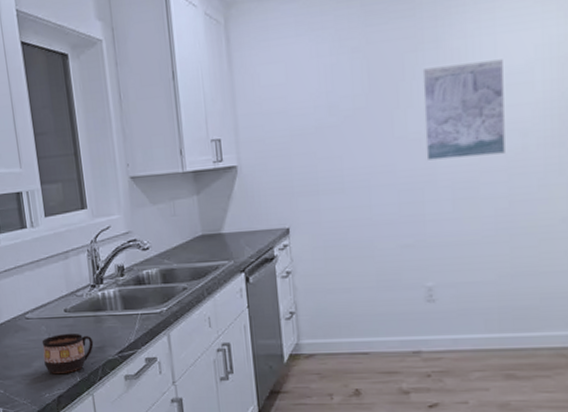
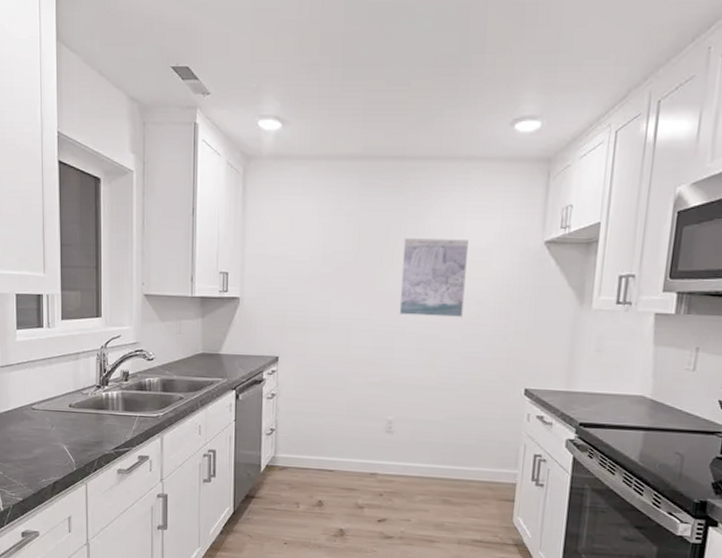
cup: present [41,333,94,373] -> none [44,426,93,462]

